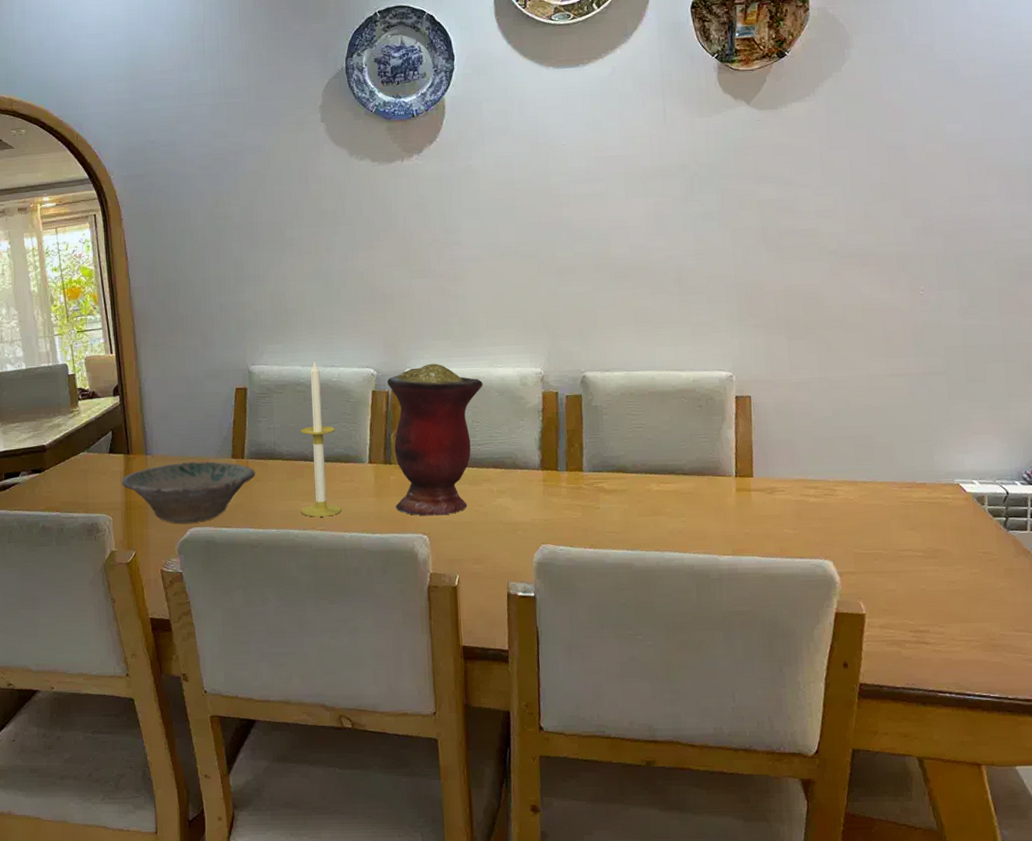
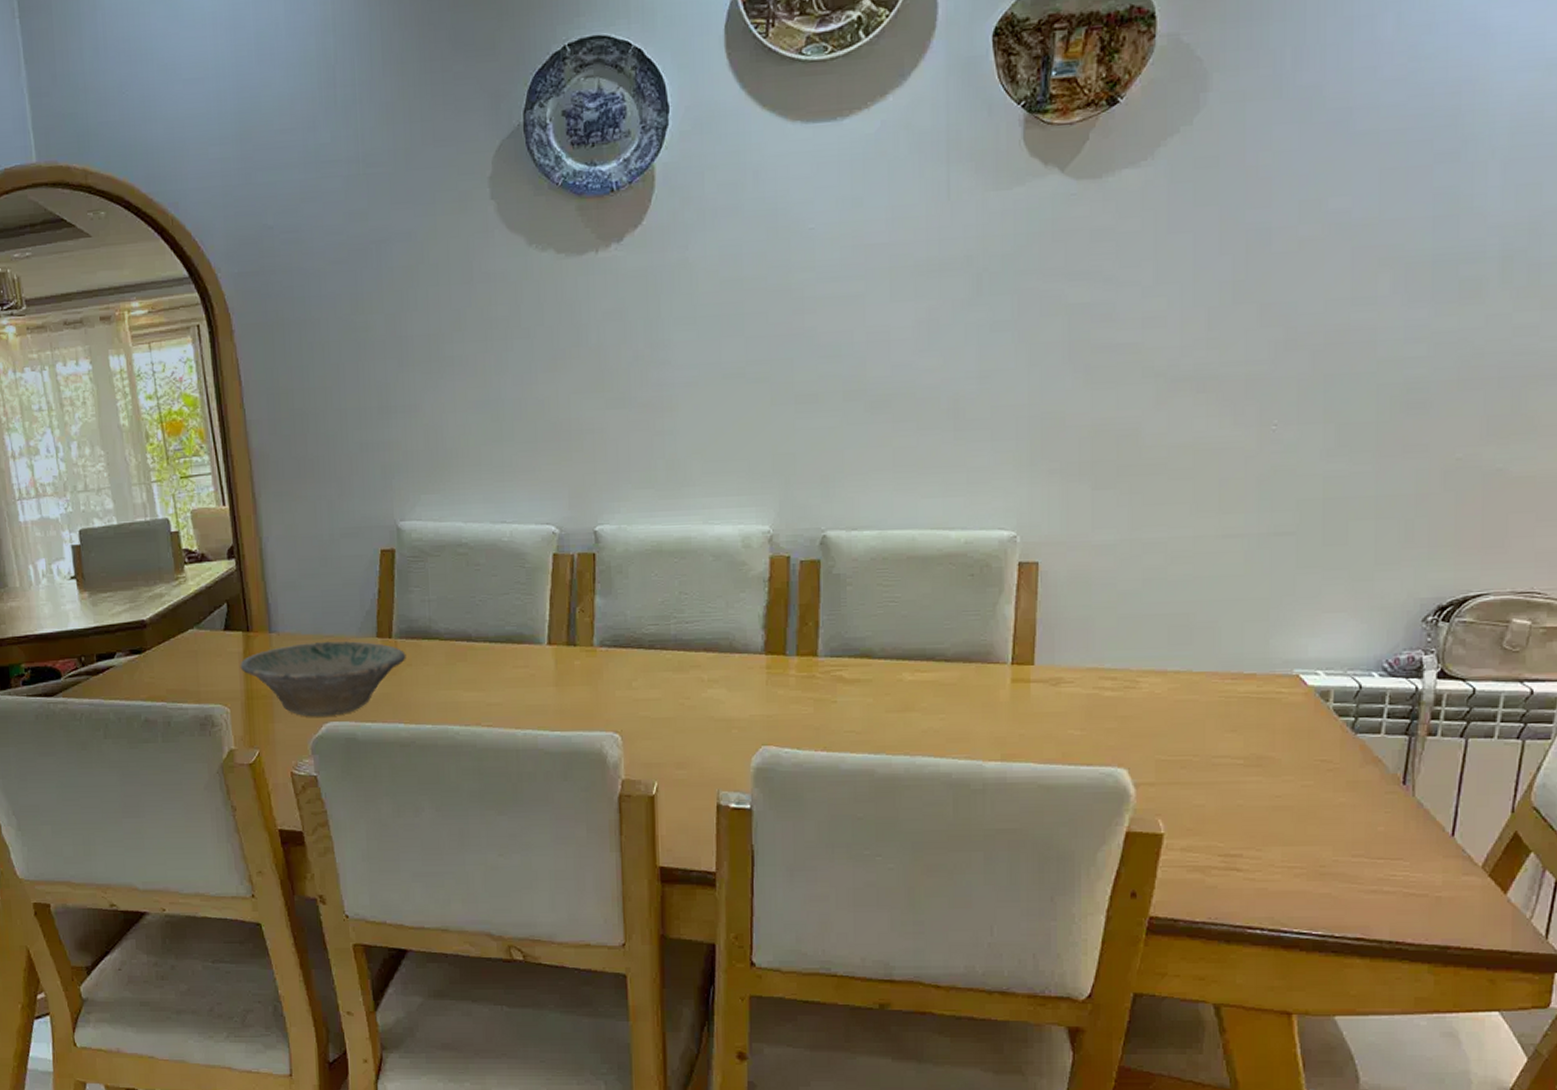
candle: present [300,360,342,517] -> none [462,515,514,710]
vase: present [387,363,483,516] -> none [573,519,695,710]

